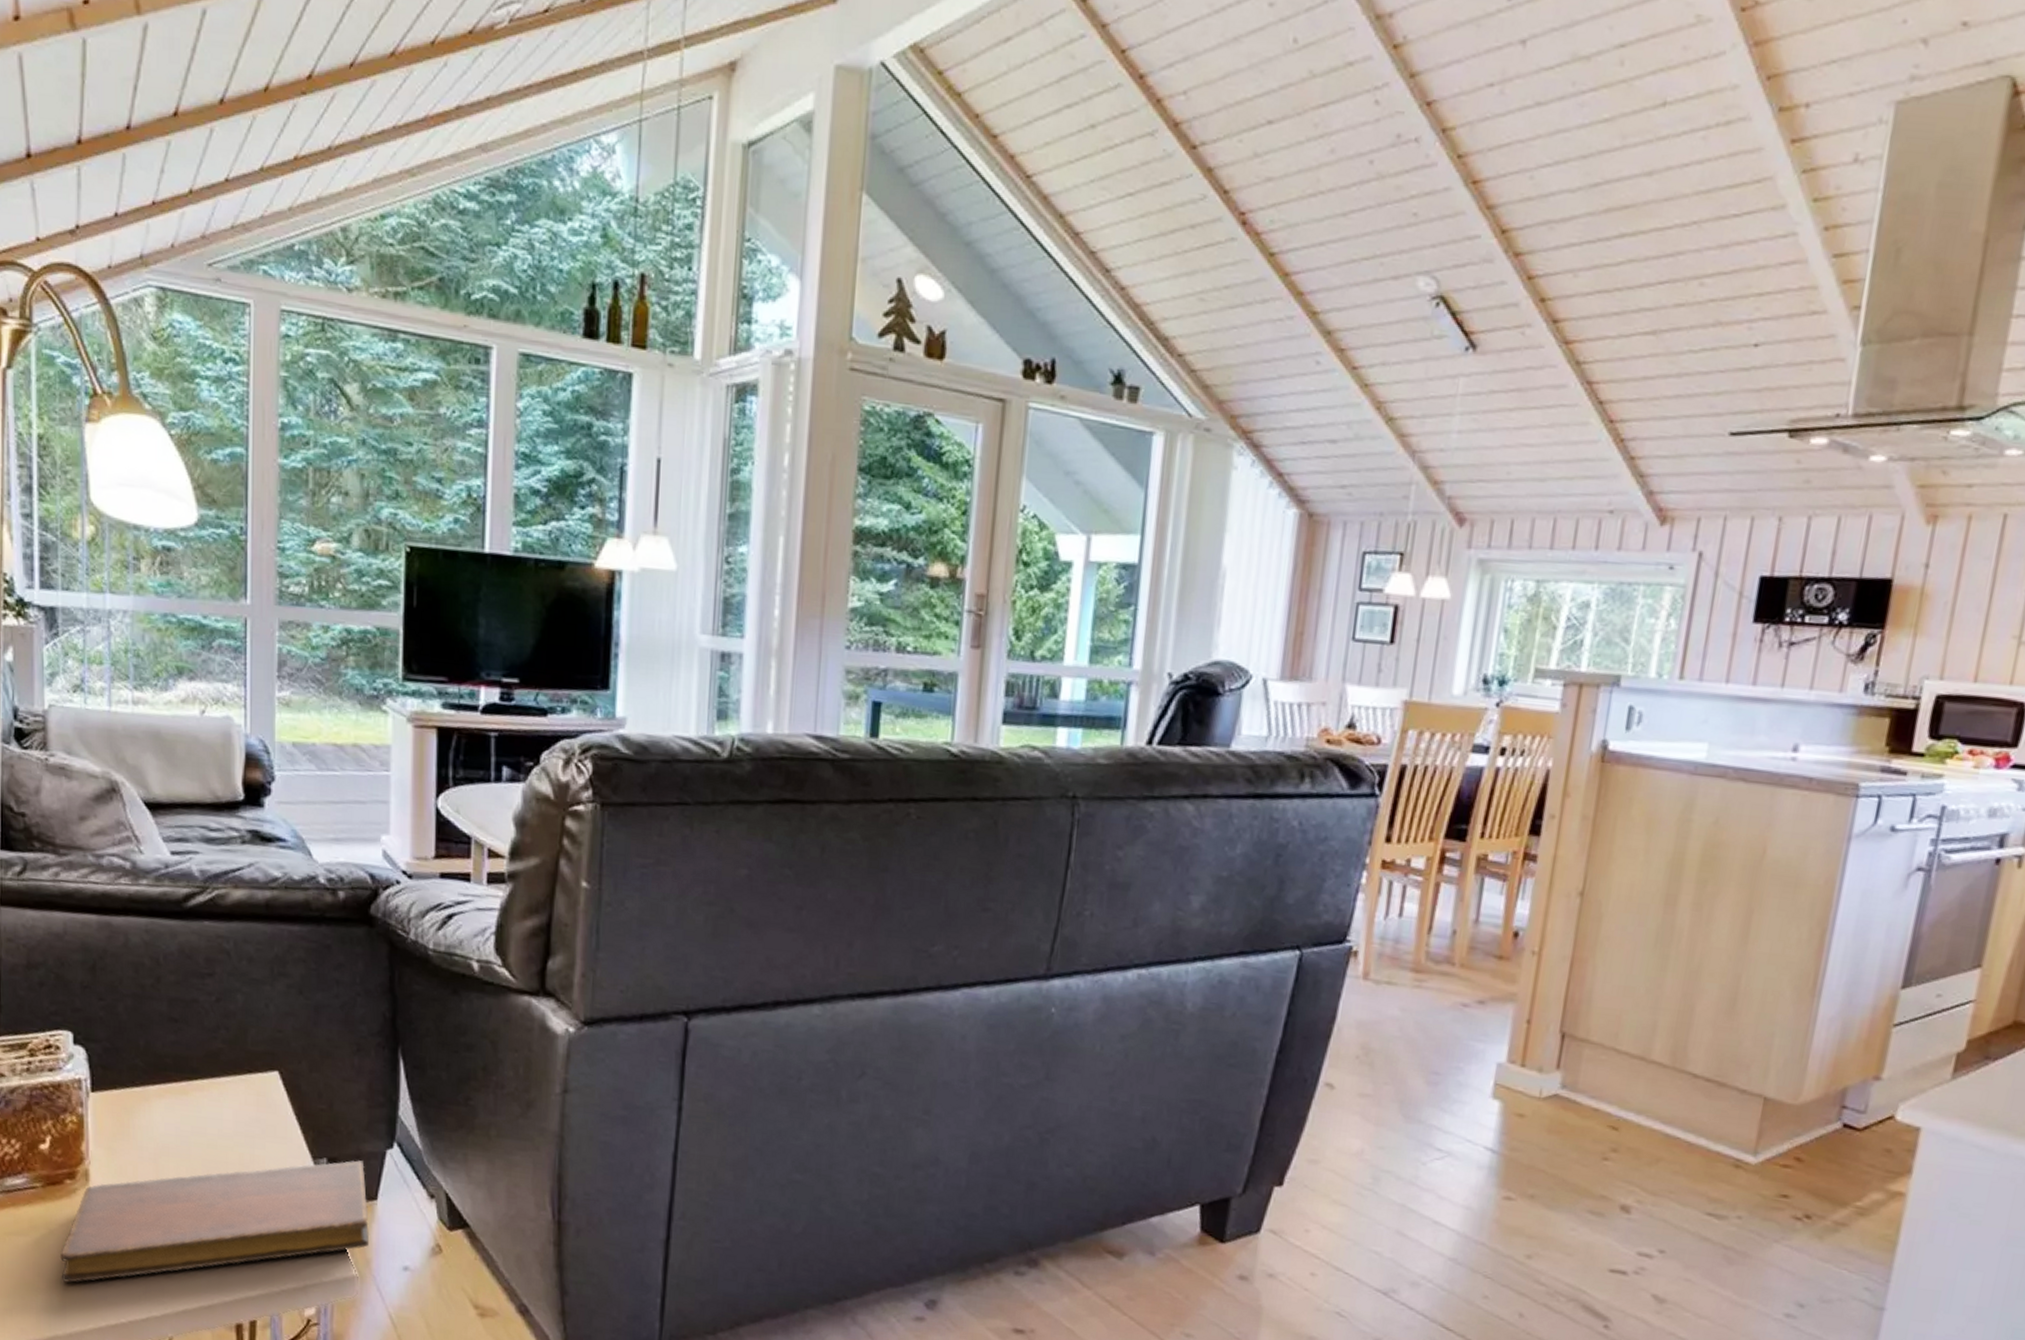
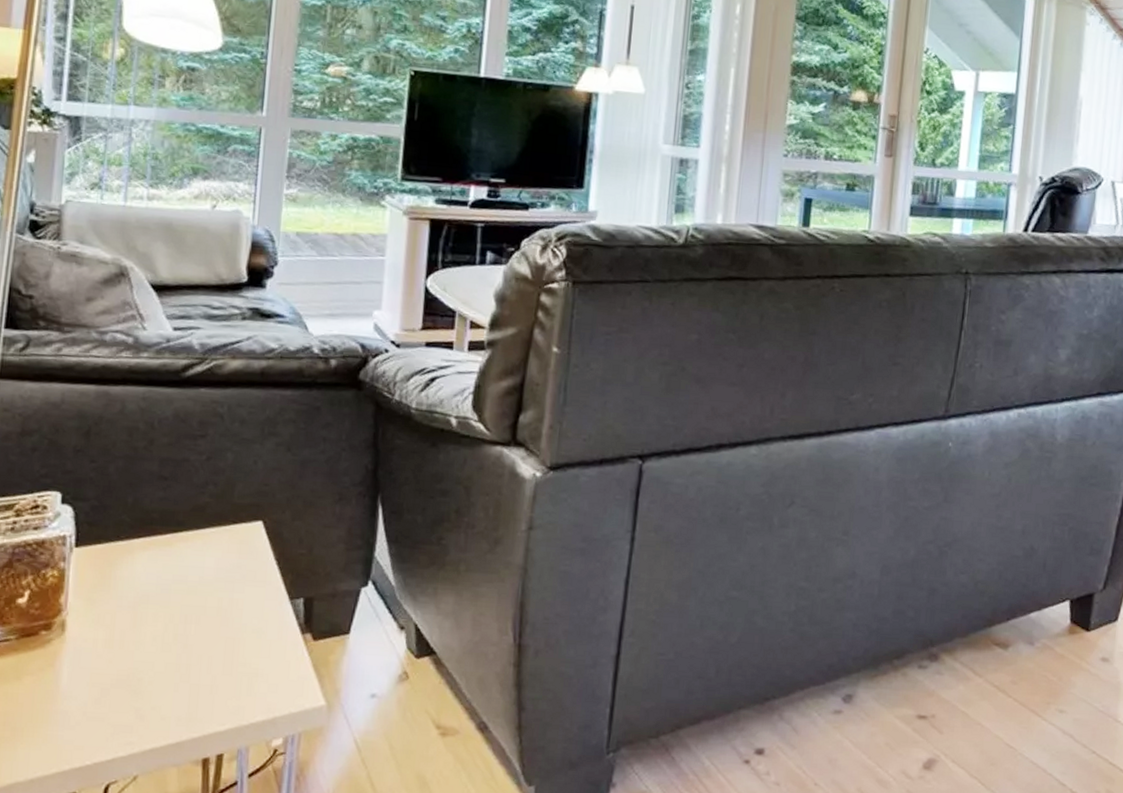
notebook: present [60,1160,370,1283] -> none [27,599,340,729]

